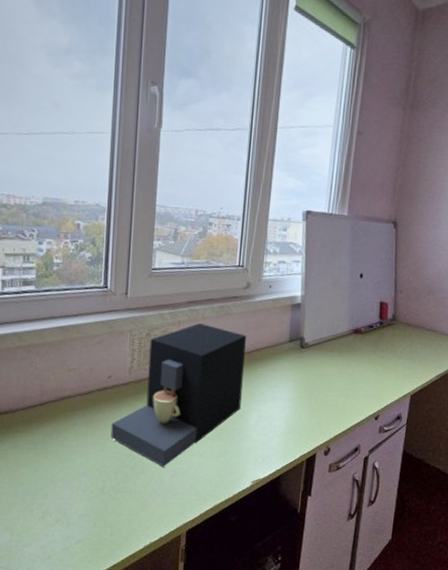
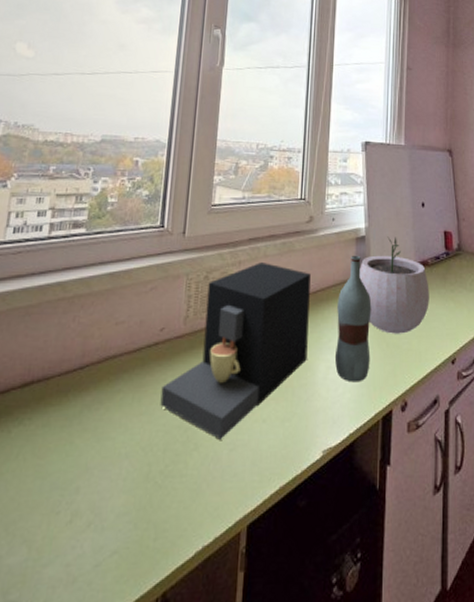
bottle: none [266,320,303,430] -> present [334,255,372,383]
plant pot: none [293,305,360,392] -> present [359,236,429,334]

